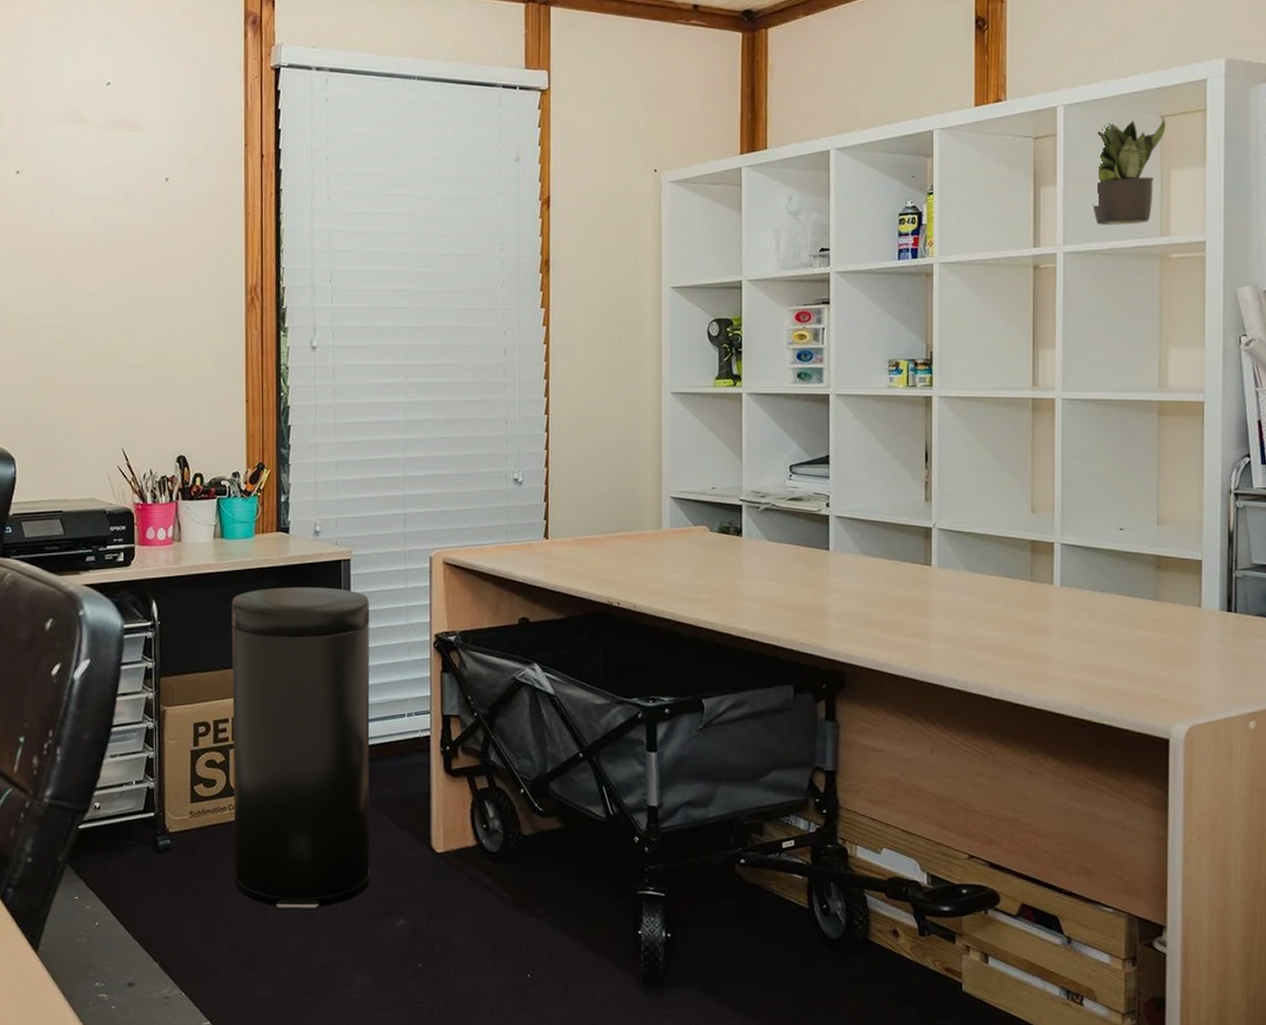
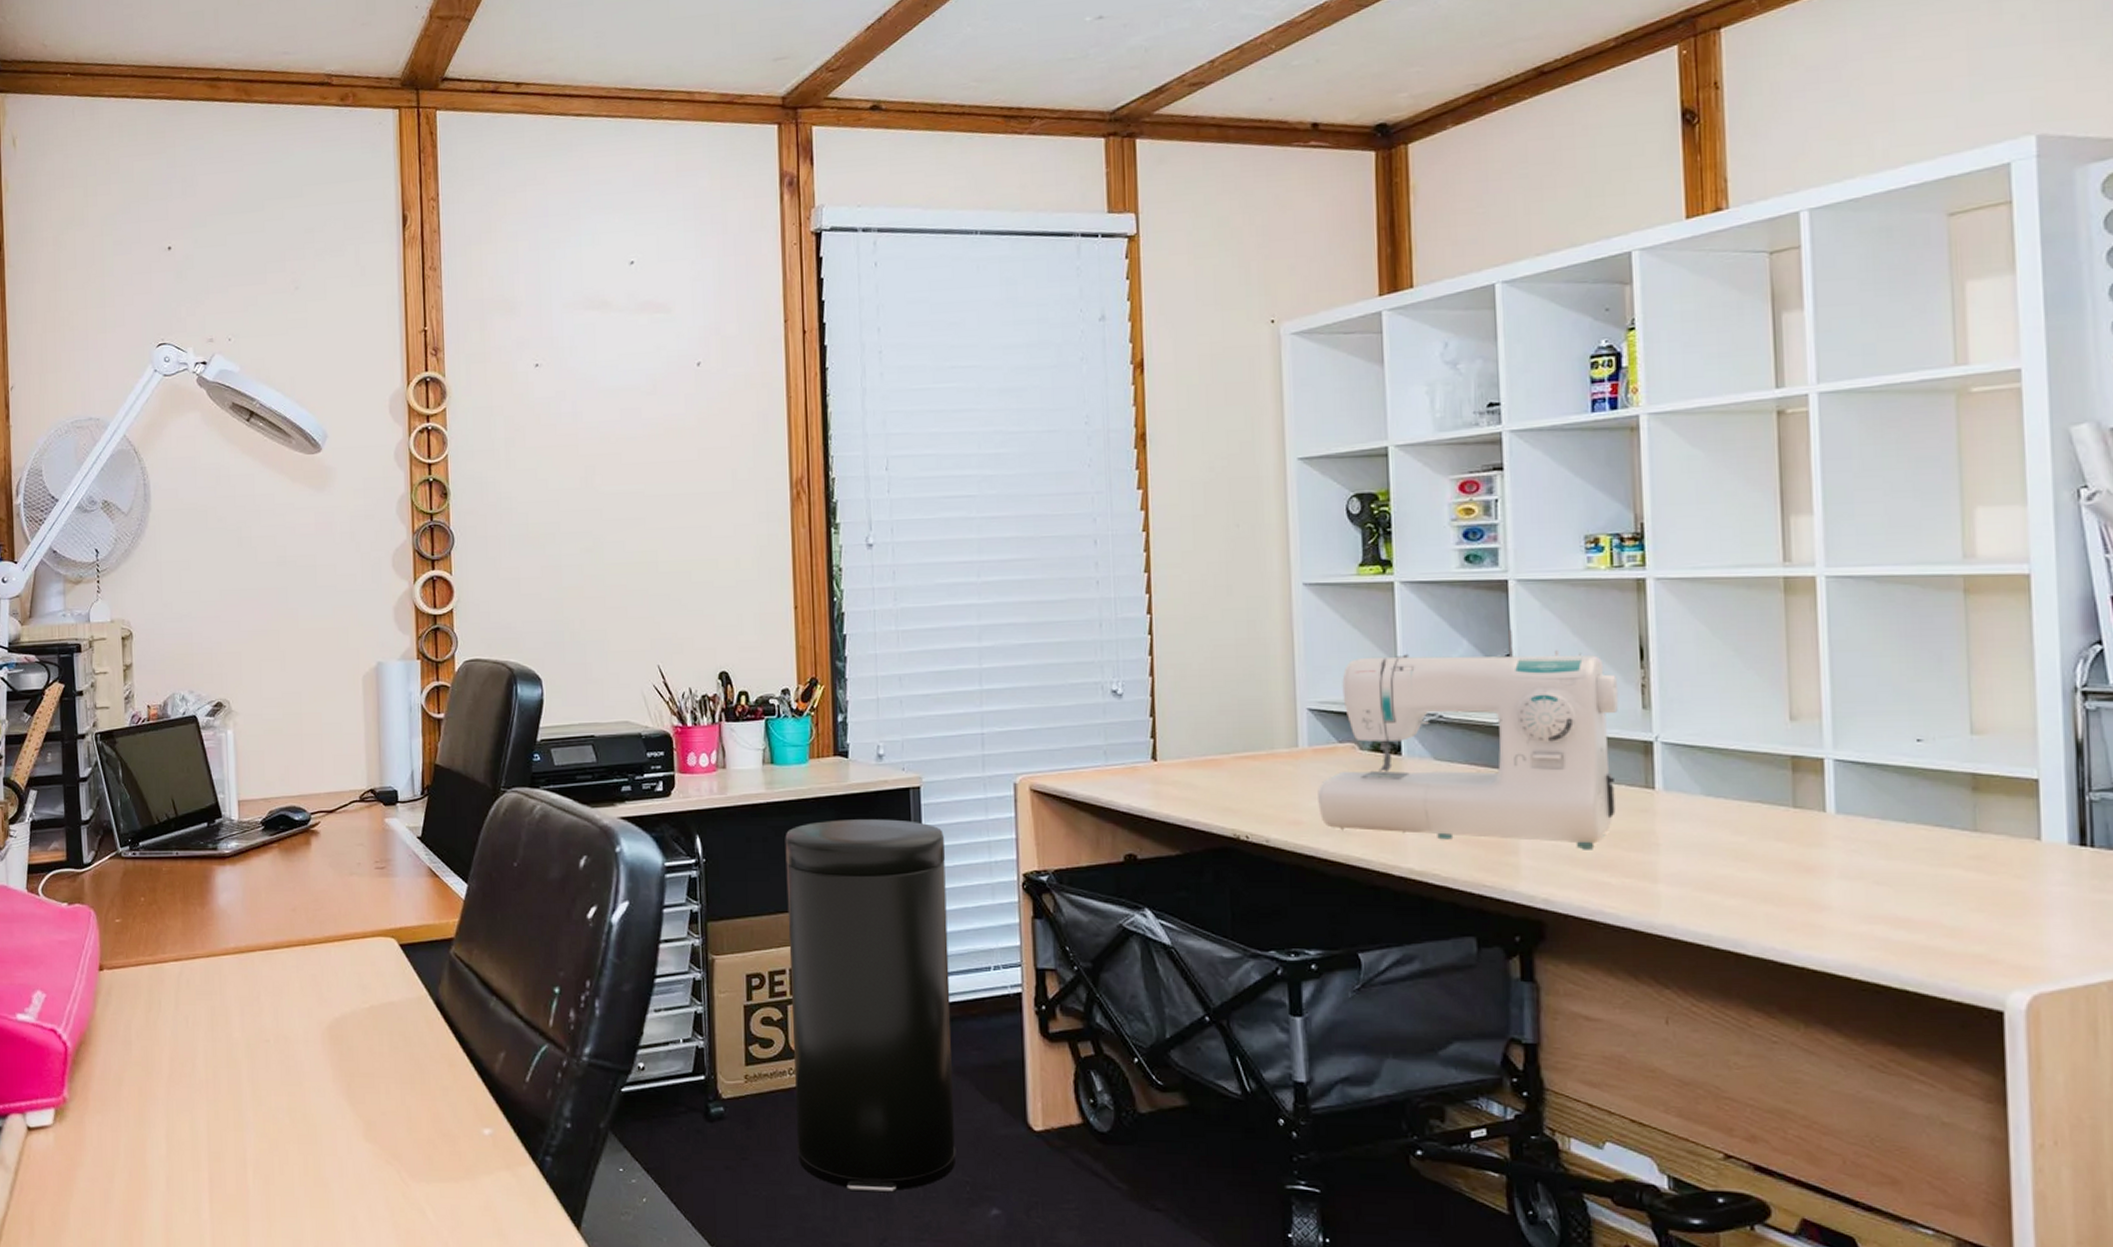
sewing machine: none [676,434,908,613] -> present [1318,628,1619,849]
potted plant: present [1092,114,1166,225] -> none [1855,212,1955,356]

